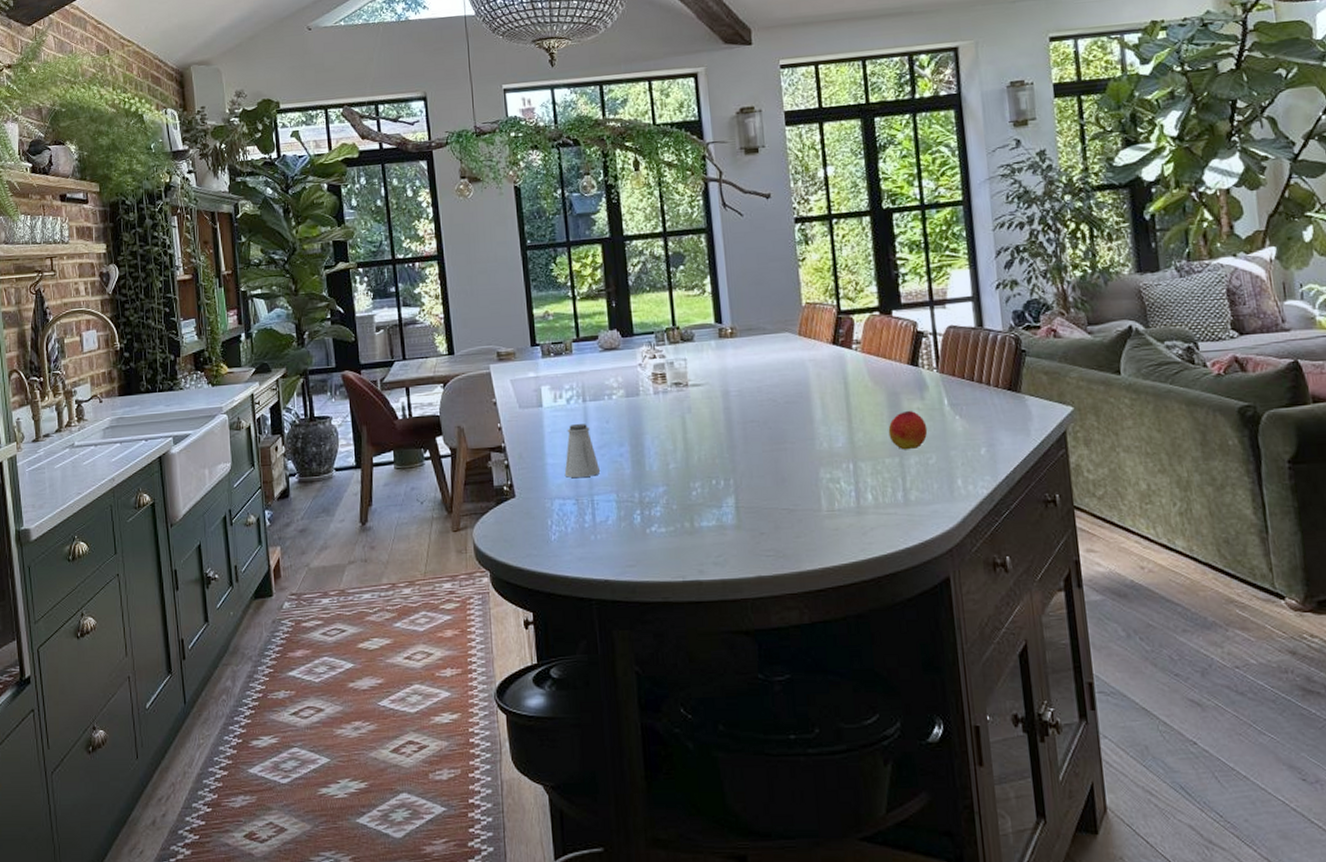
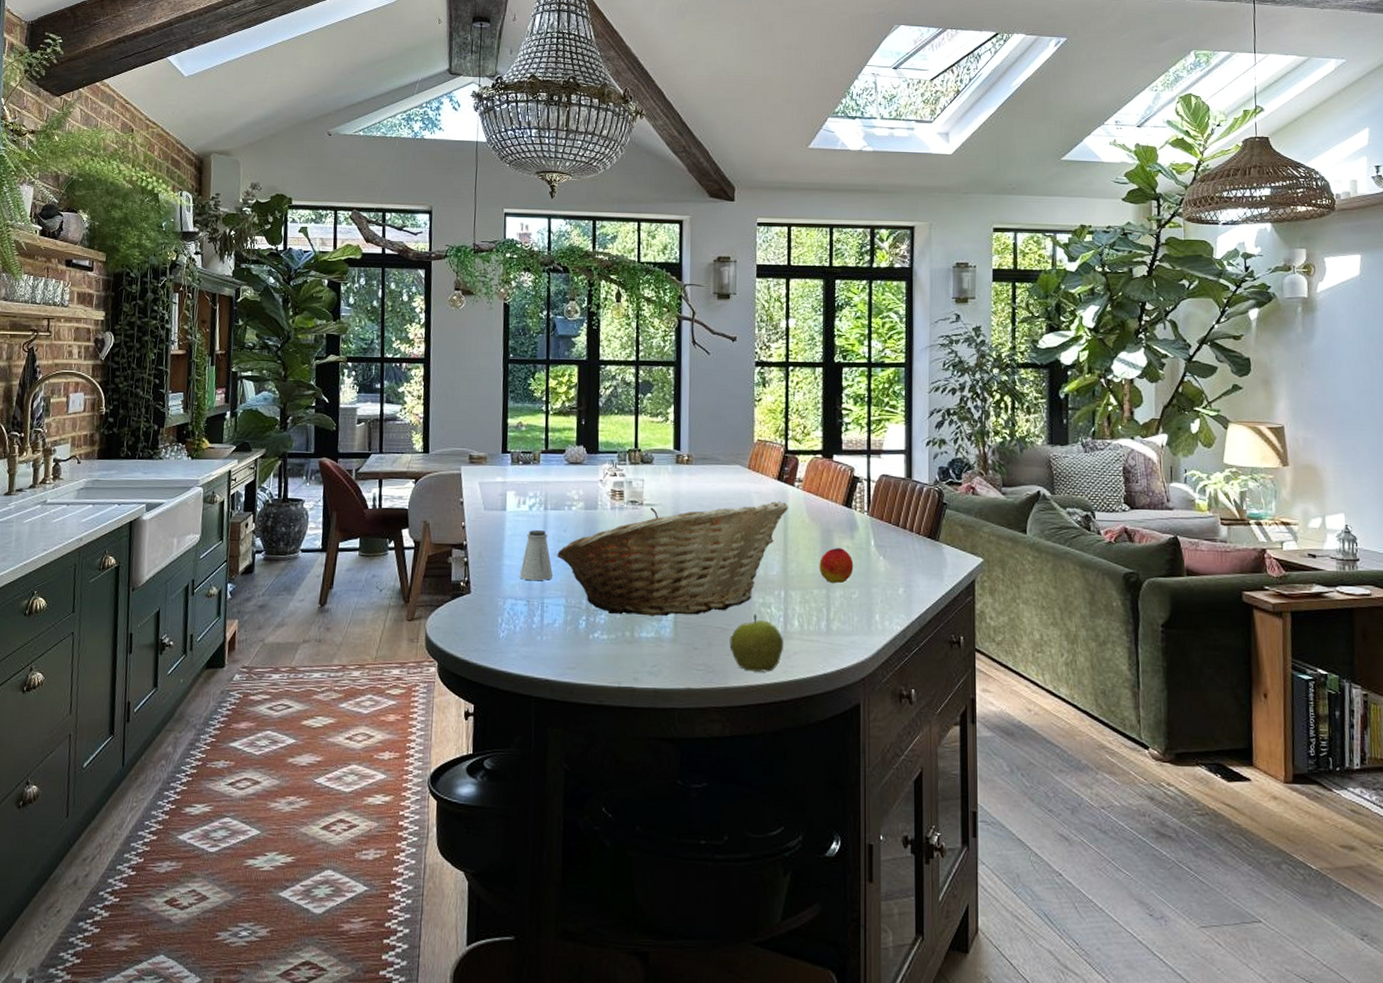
fruit basket: none [602,366,848,505] -> present [557,500,788,616]
apple: none [798,491,859,553] -> present [729,614,784,672]

